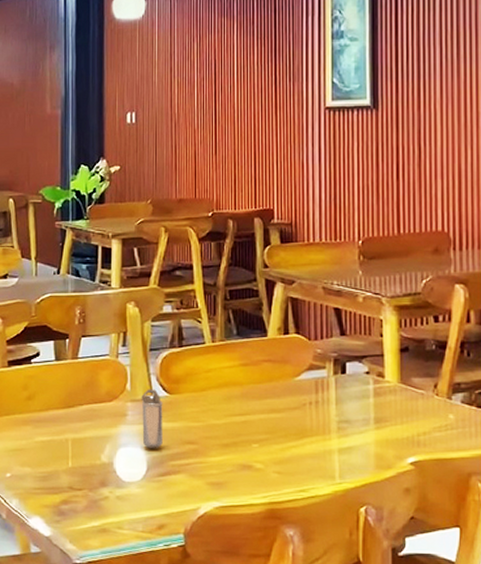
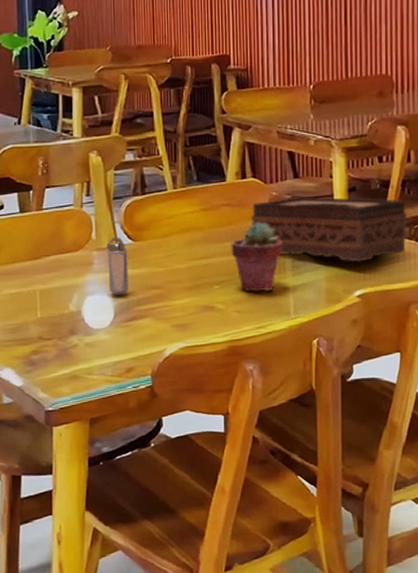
potted succulent: none [271,379,327,453] -> present [231,221,283,292]
tissue box: none [293,355,468,427] -> present [250,197,408,262]

